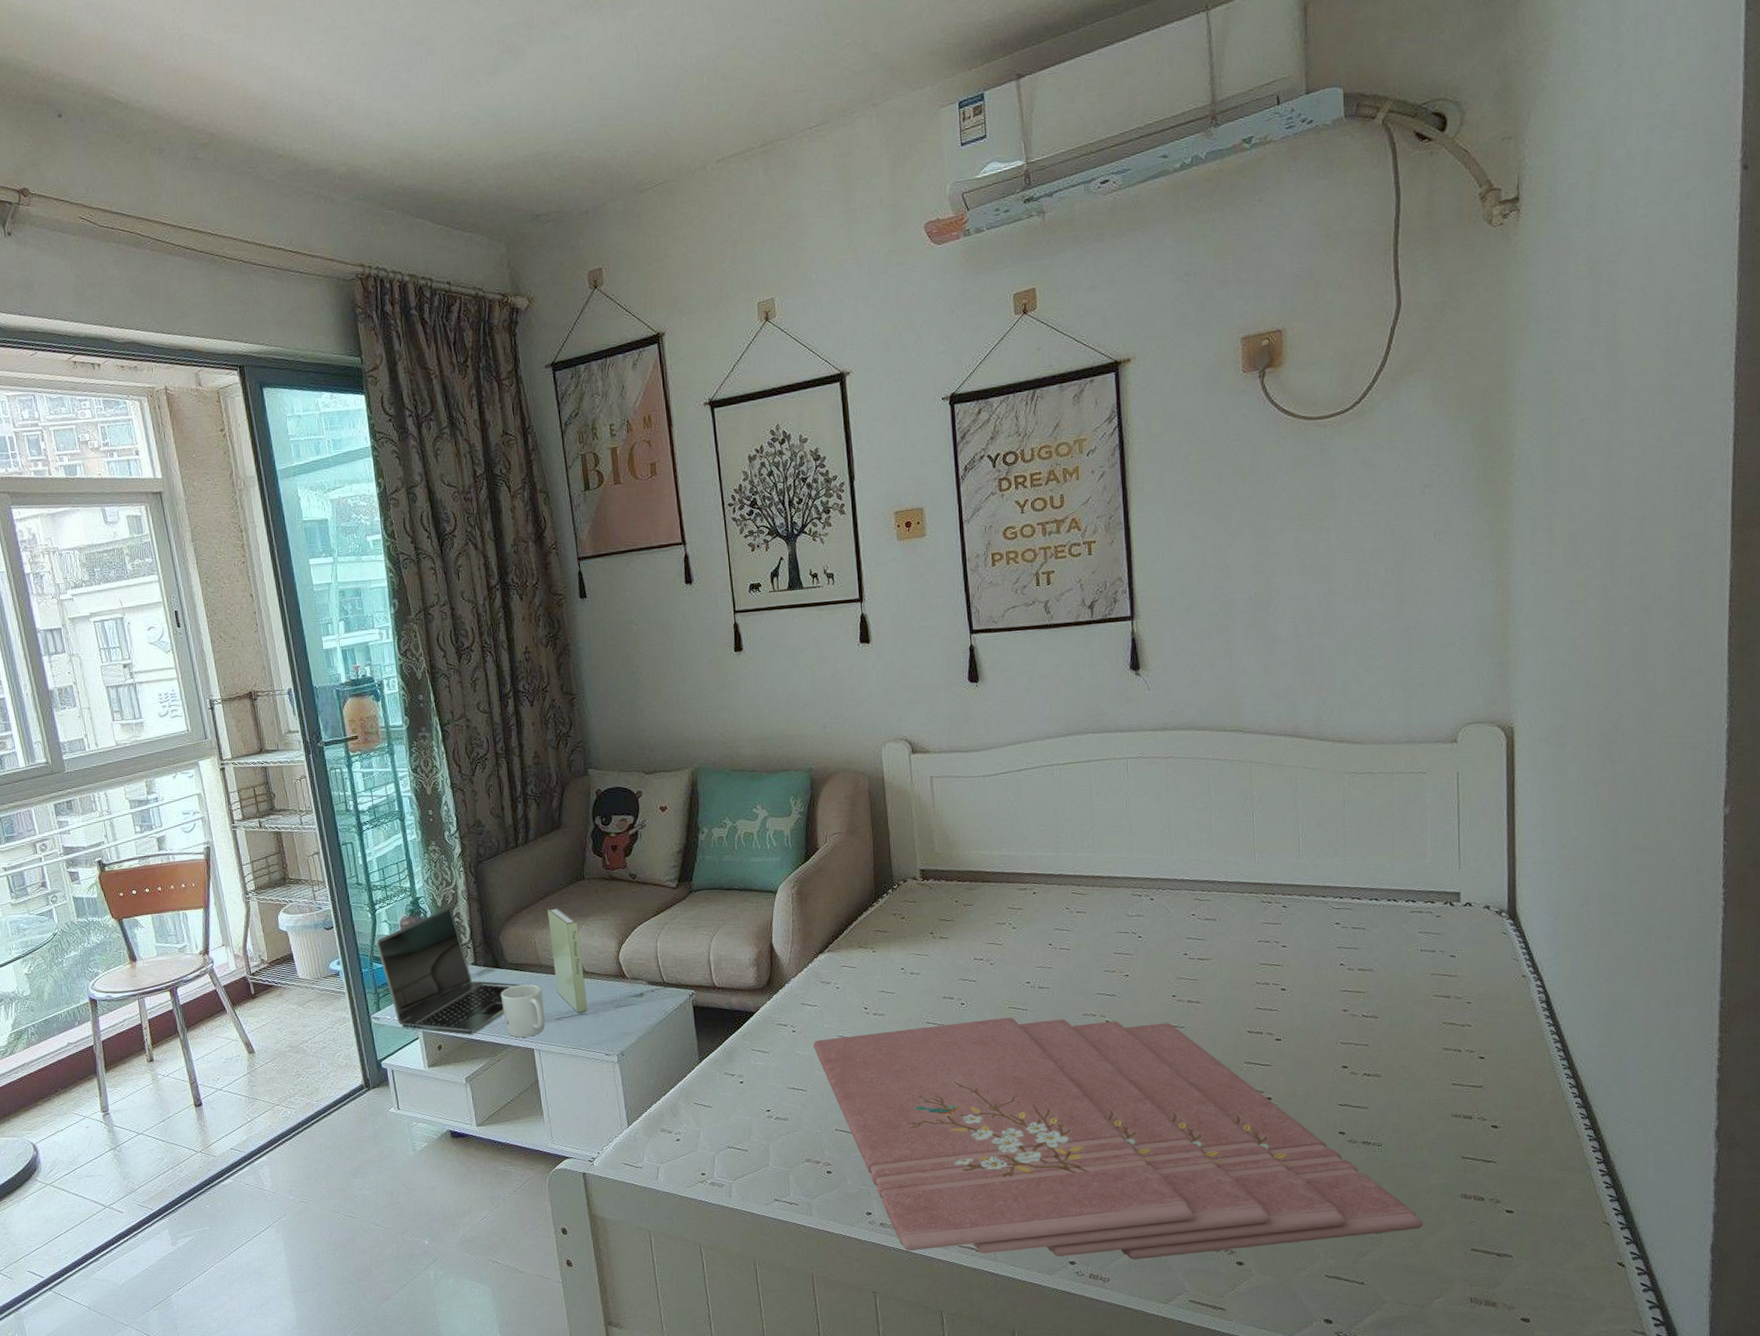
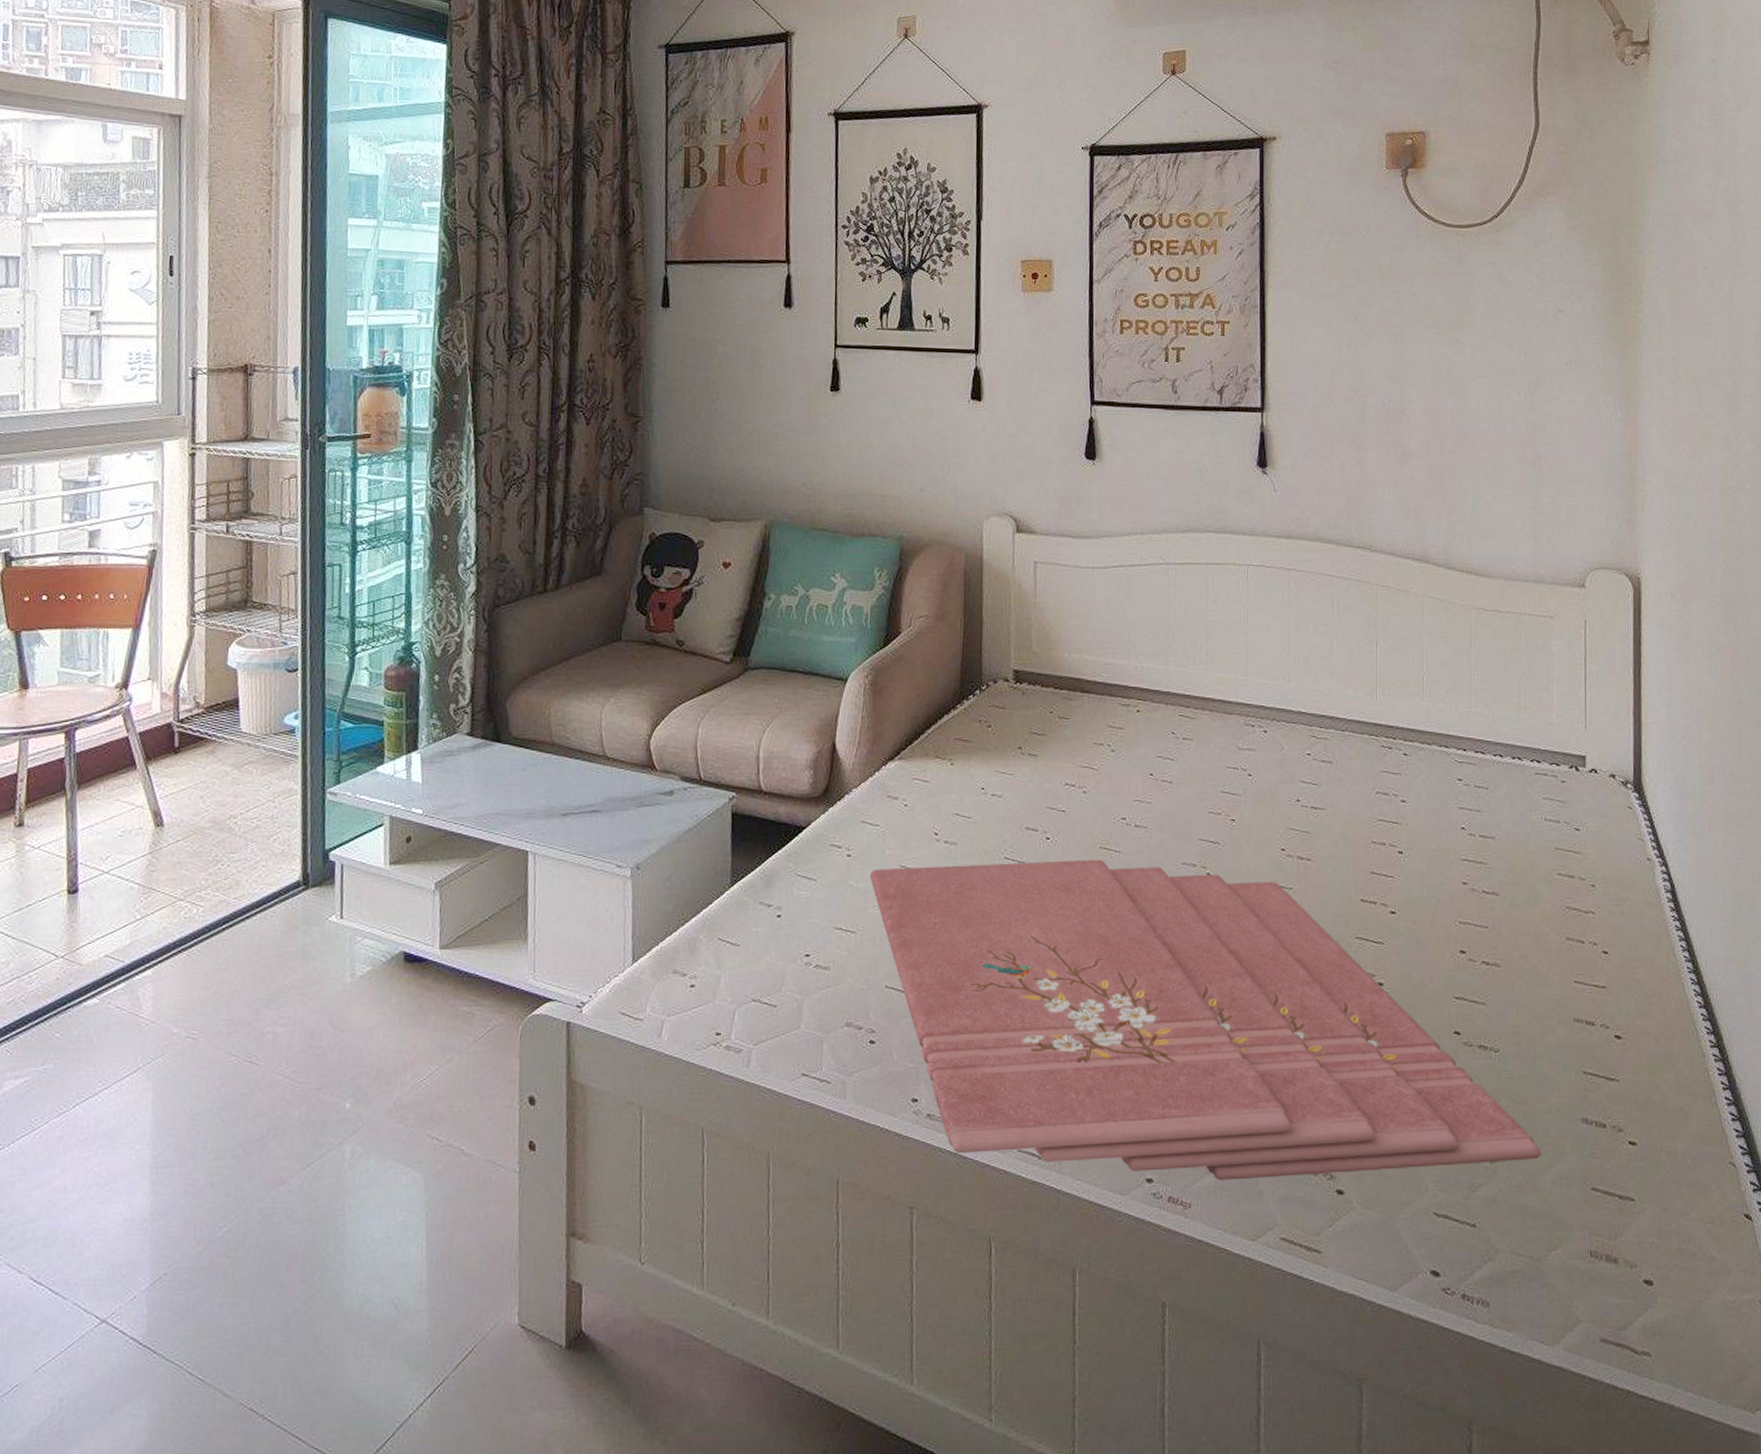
laptop: present [376,906,521,1035] -> none [349,658,524,826]
mug: present [500,984,545,1038] -> none [496,766,550,835]
book: present [547,907,588,1014] -> none [568,672,606,810]

